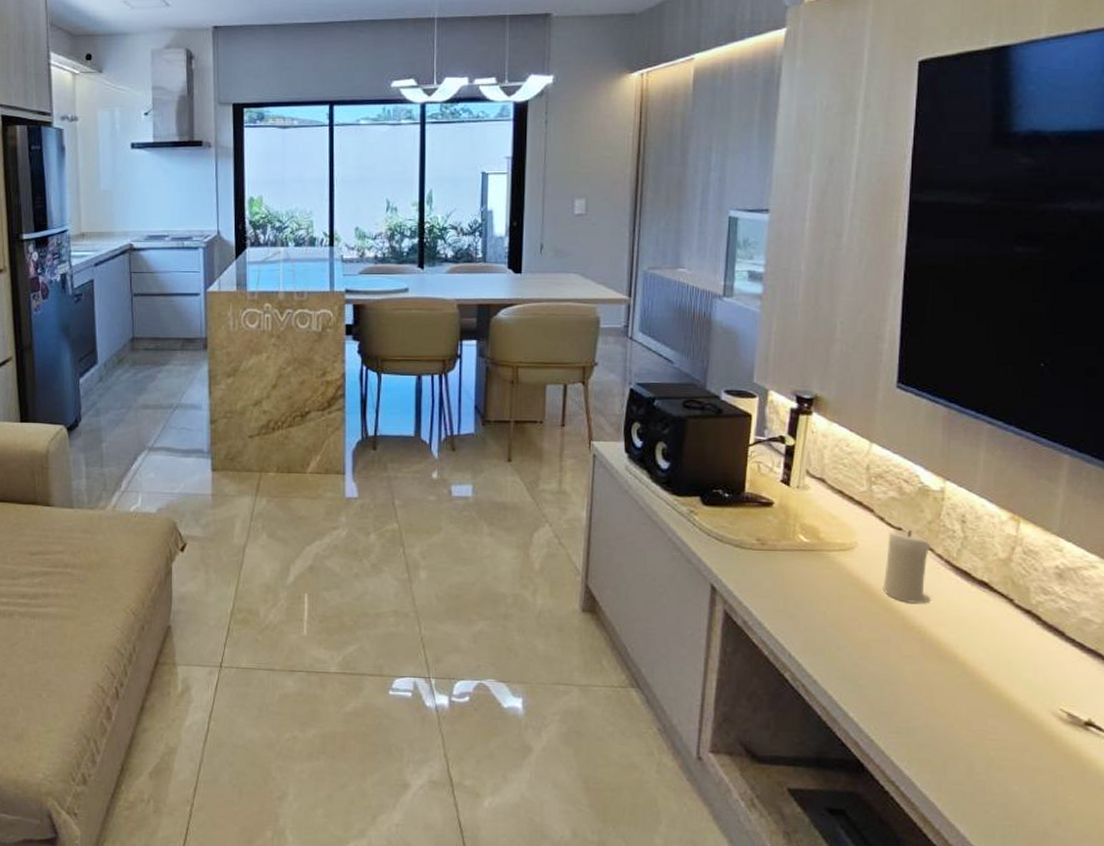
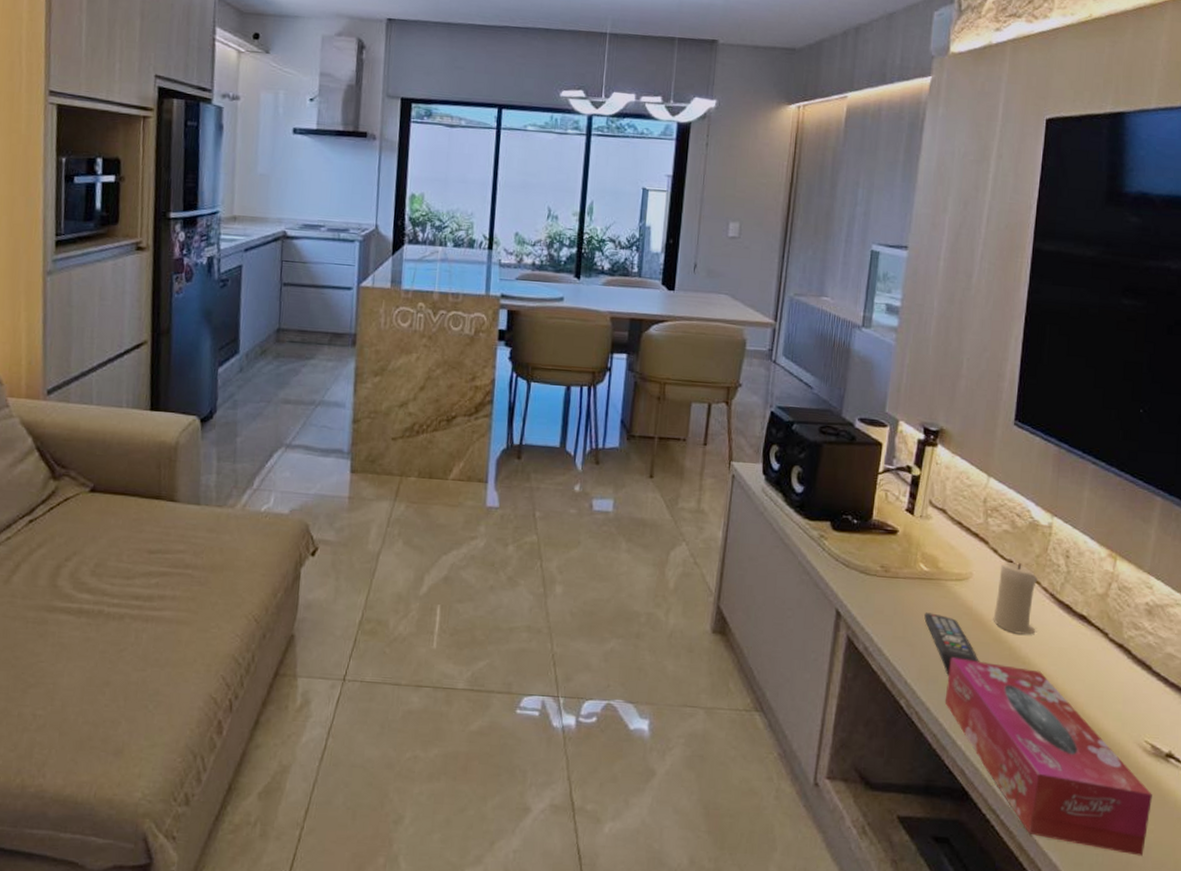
remote control: none [807,584,869,648] -> present [924,612,979,676]
tissue box: none [833,629,1071,827] -> present [944,657,1152,856]

